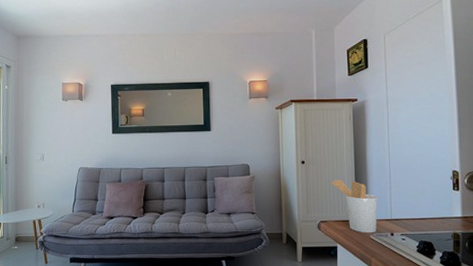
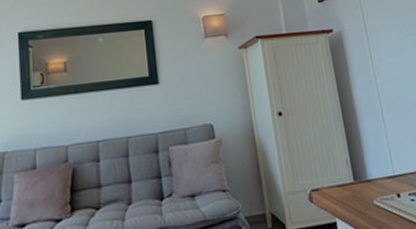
utensil holder: present [330,180,377,233] -> none [316,131,380,199]

